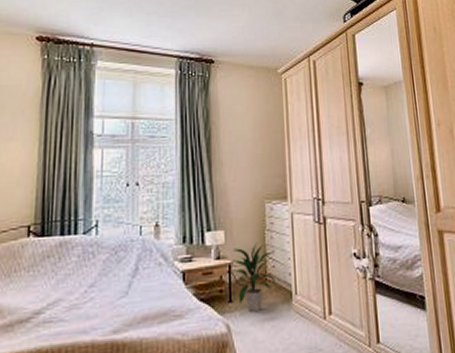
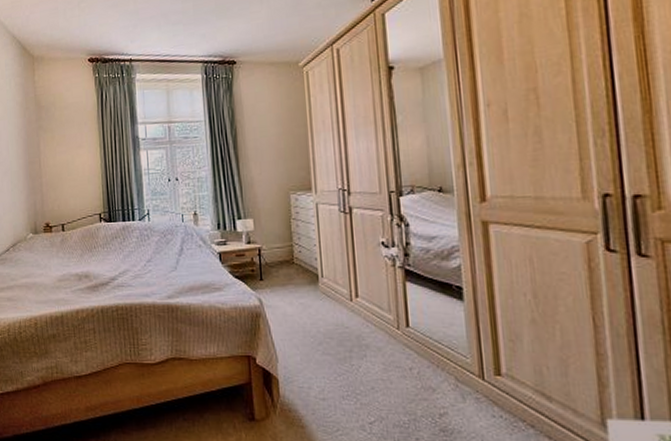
indoor plant: present [230,242,277,313] -> none [260,229,304,291]

